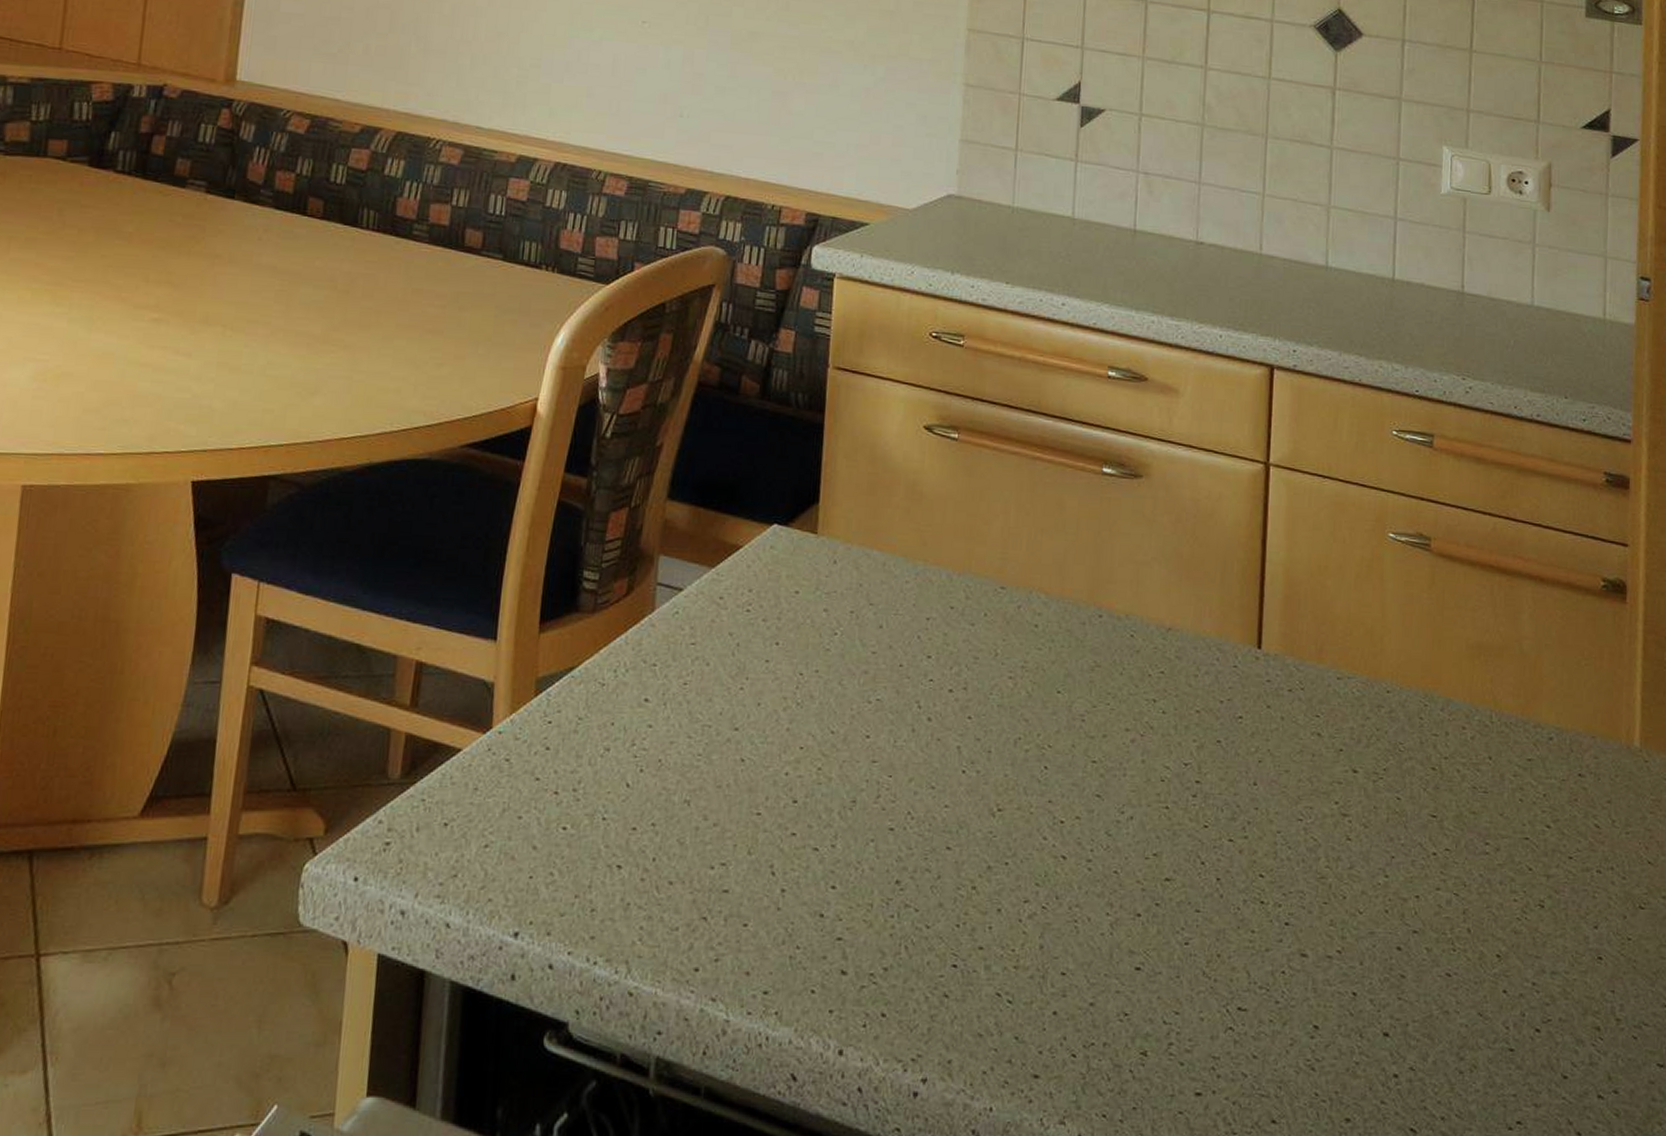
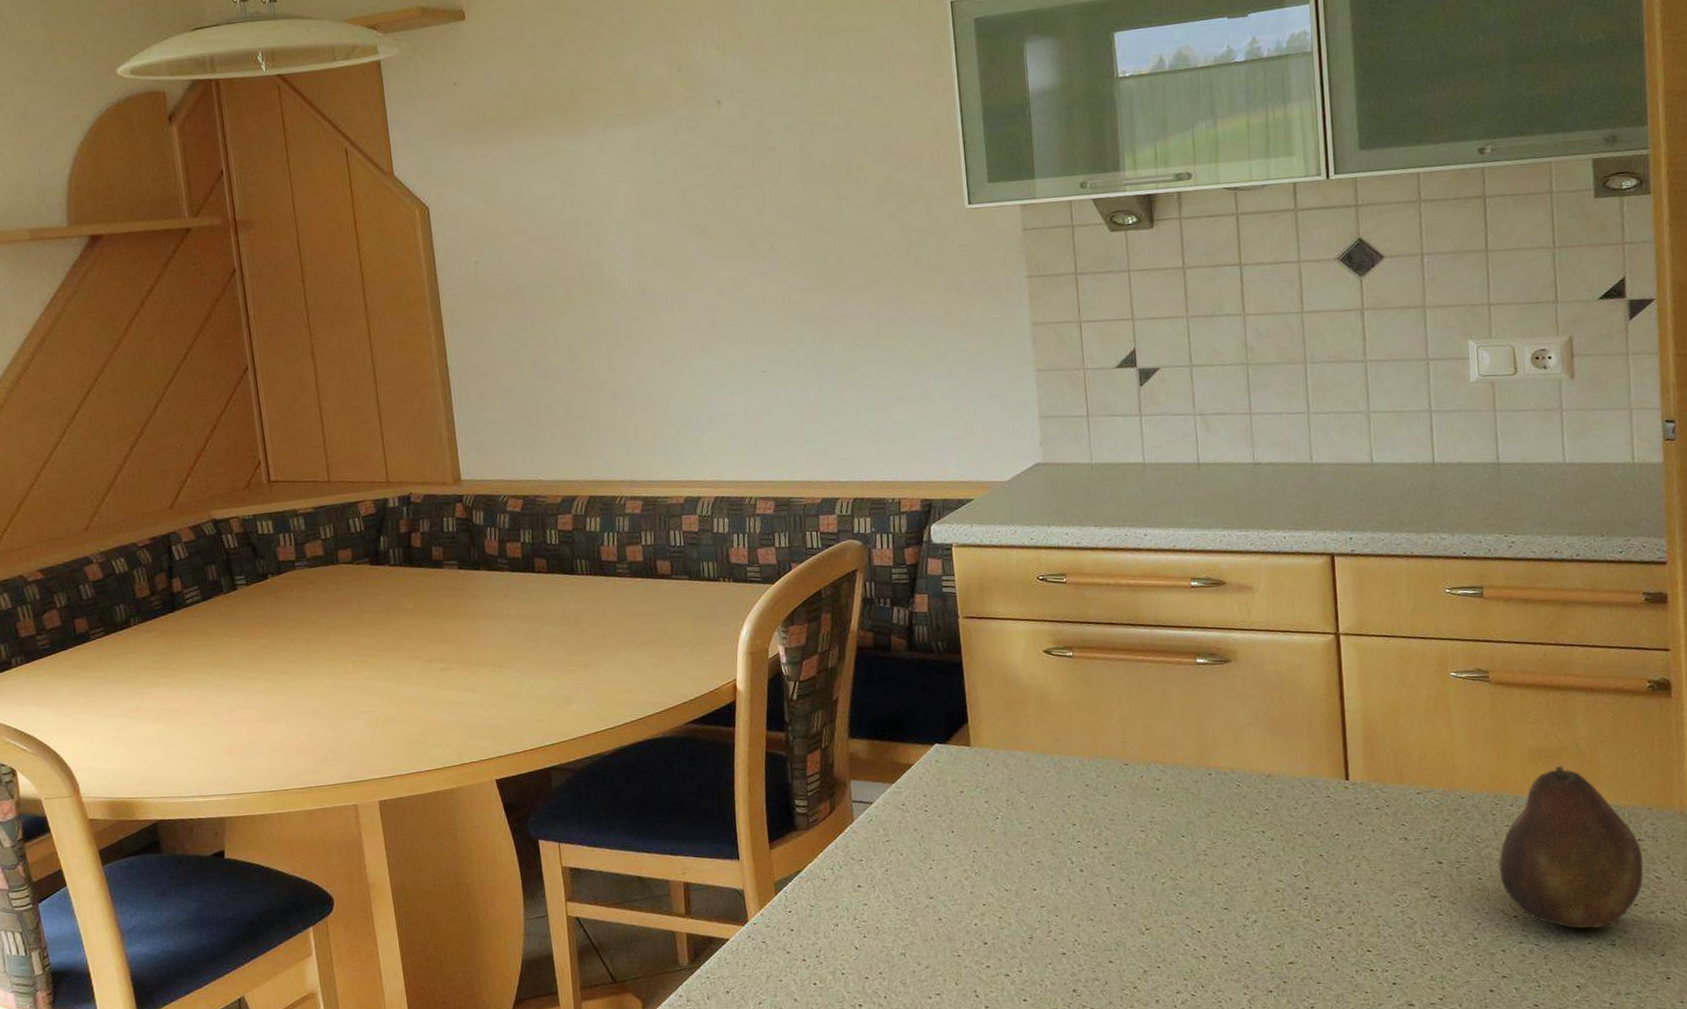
fruit: none [1421,667,1583,883] -> present [1499,765,1644,929]

